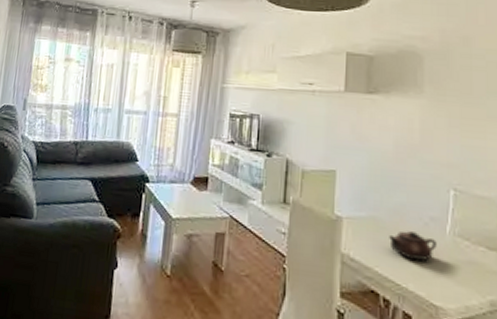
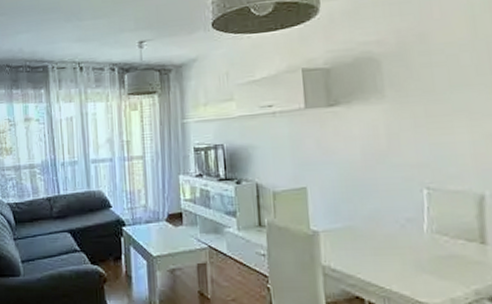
teapot: present [389,230,437,261] -> none [367,235,416,263]

